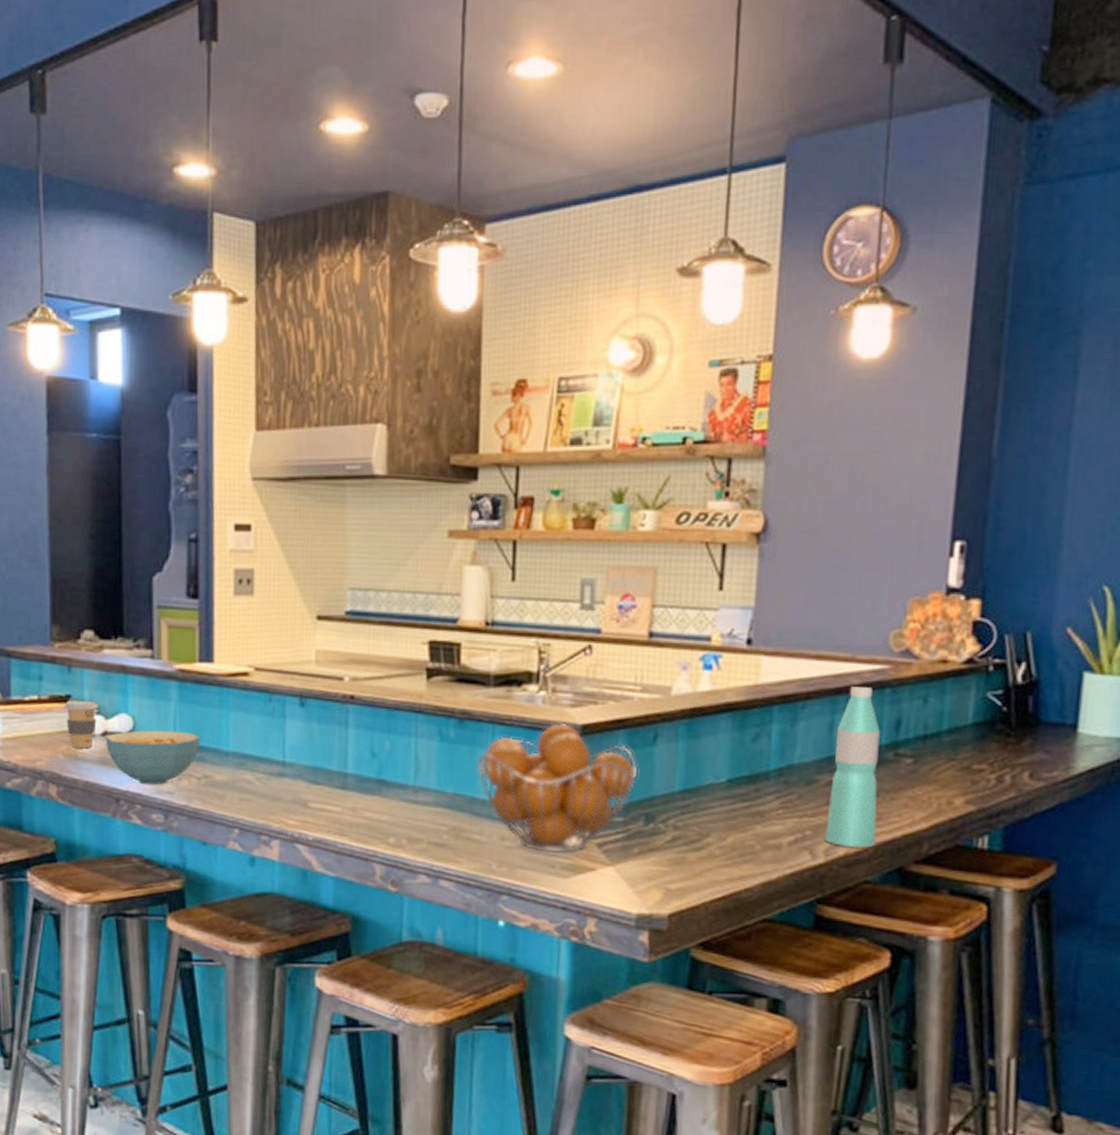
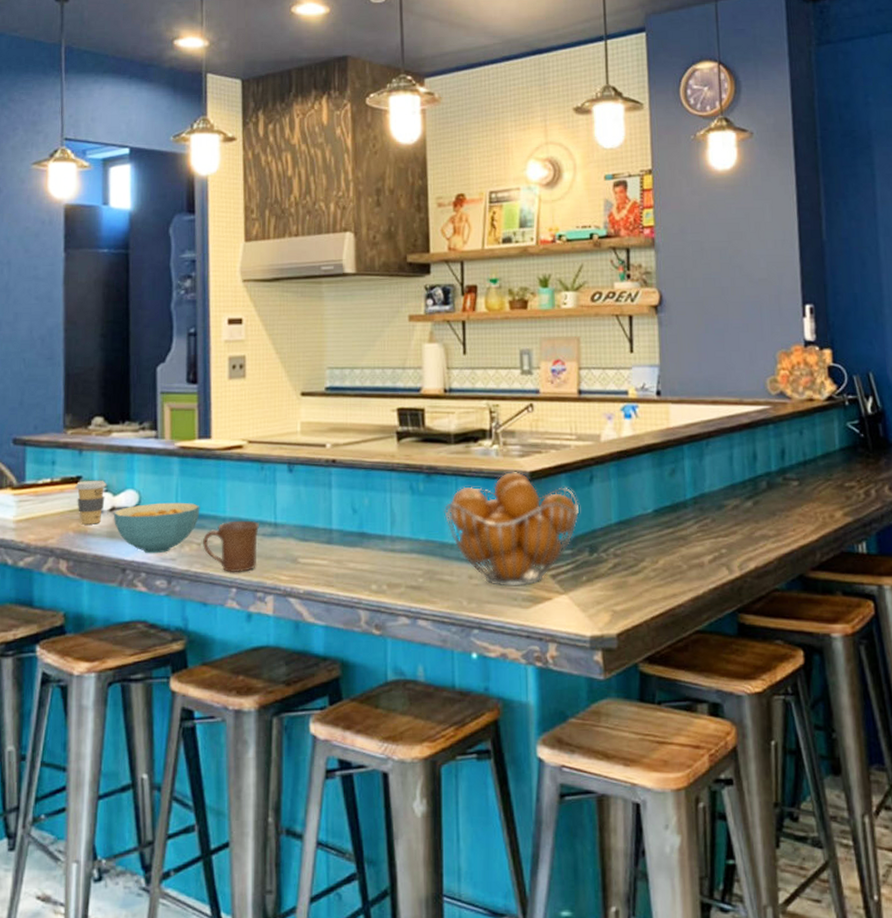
mug: none [203,756,265,813] -> present [203,520,259,573]
water bottle: present [824,687,880,848] -> none [736,425,779,561]

